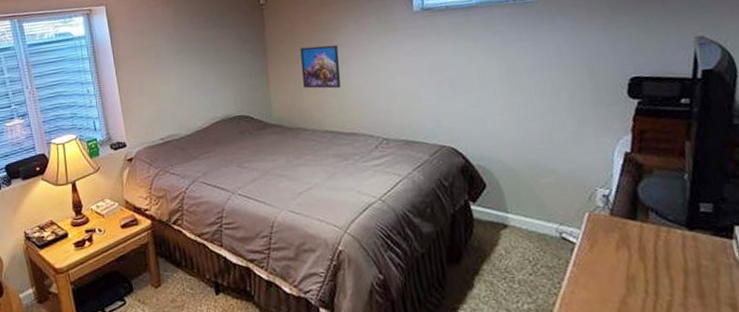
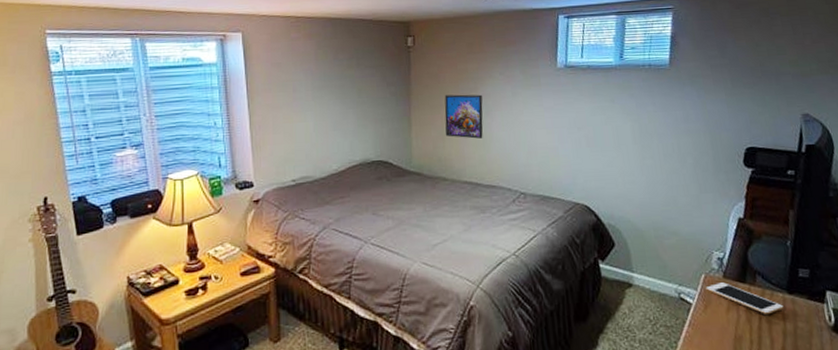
cell phone: none [590,220,684,252] -> present [705,282,784,314]

